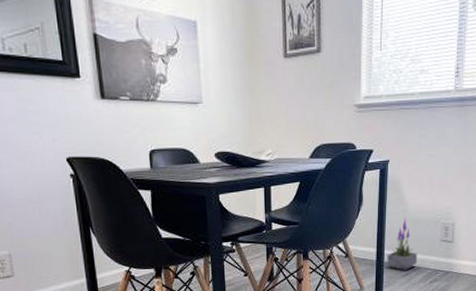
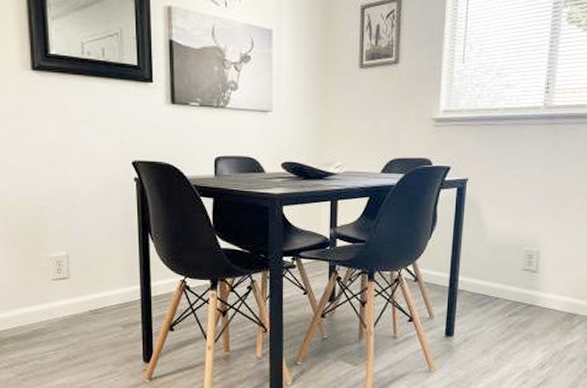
potted plant: present [387,217,418,270] -> none [461,241,496,300]

